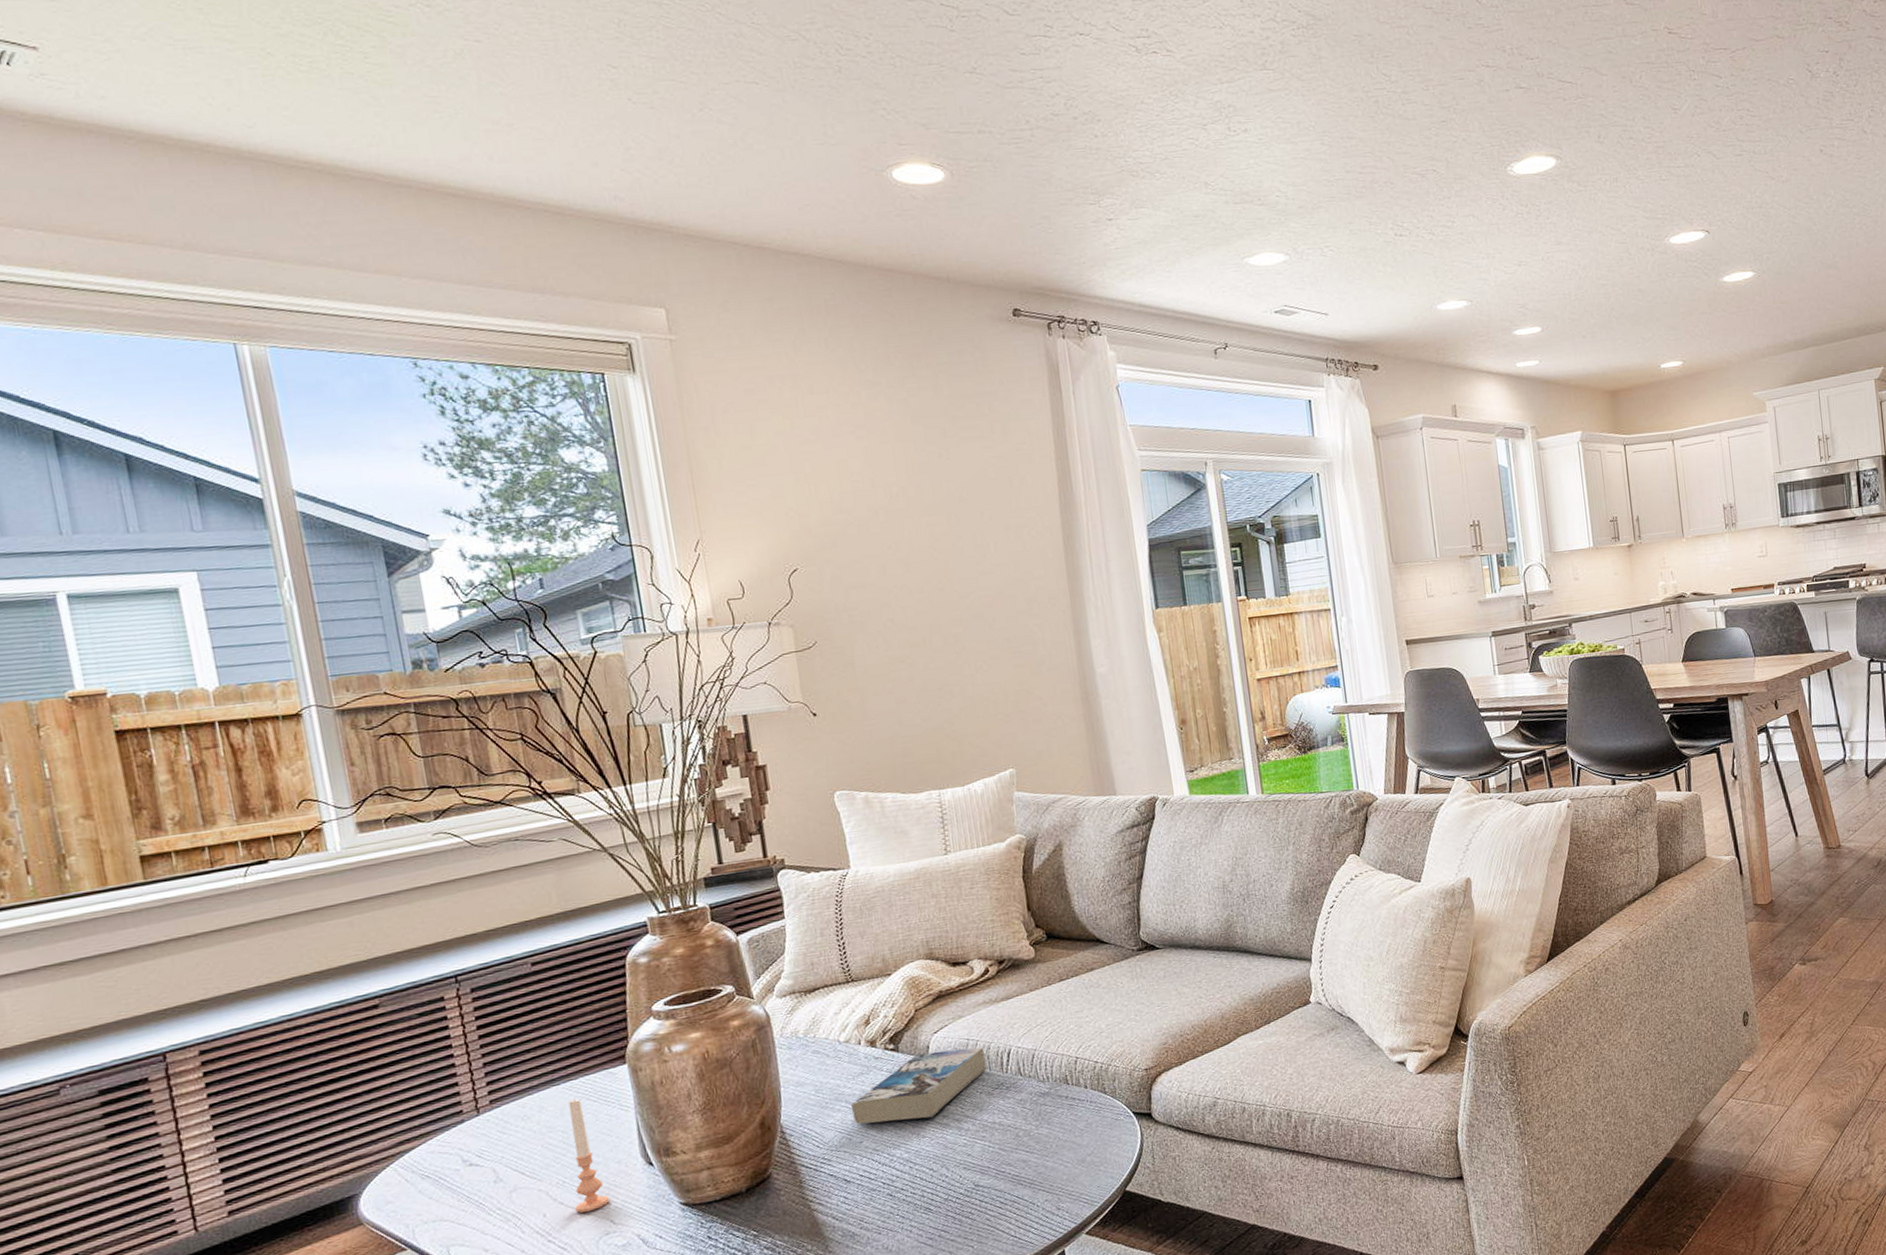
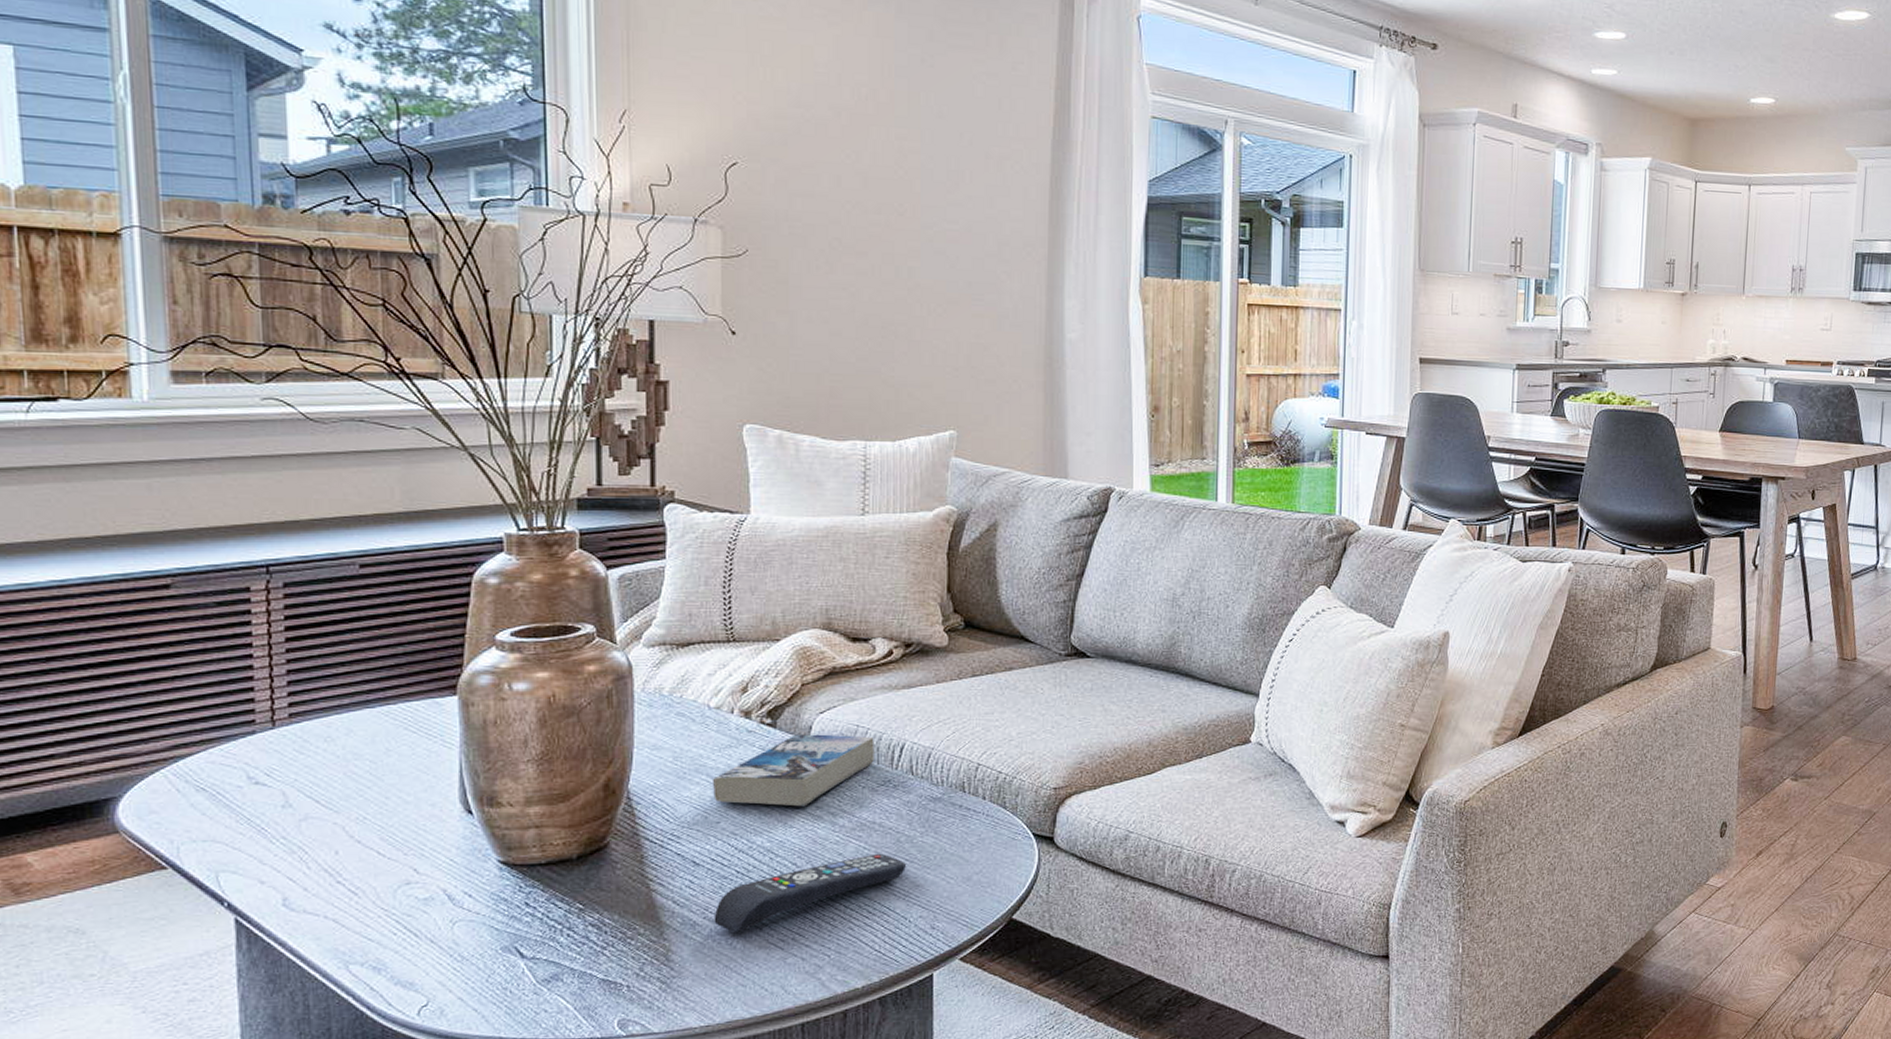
candle: present [568,1098,610,1213] -> none [374,725,416,855]
remote control: none [869,1149,1028,1238] -> present [714,853,907,933]

